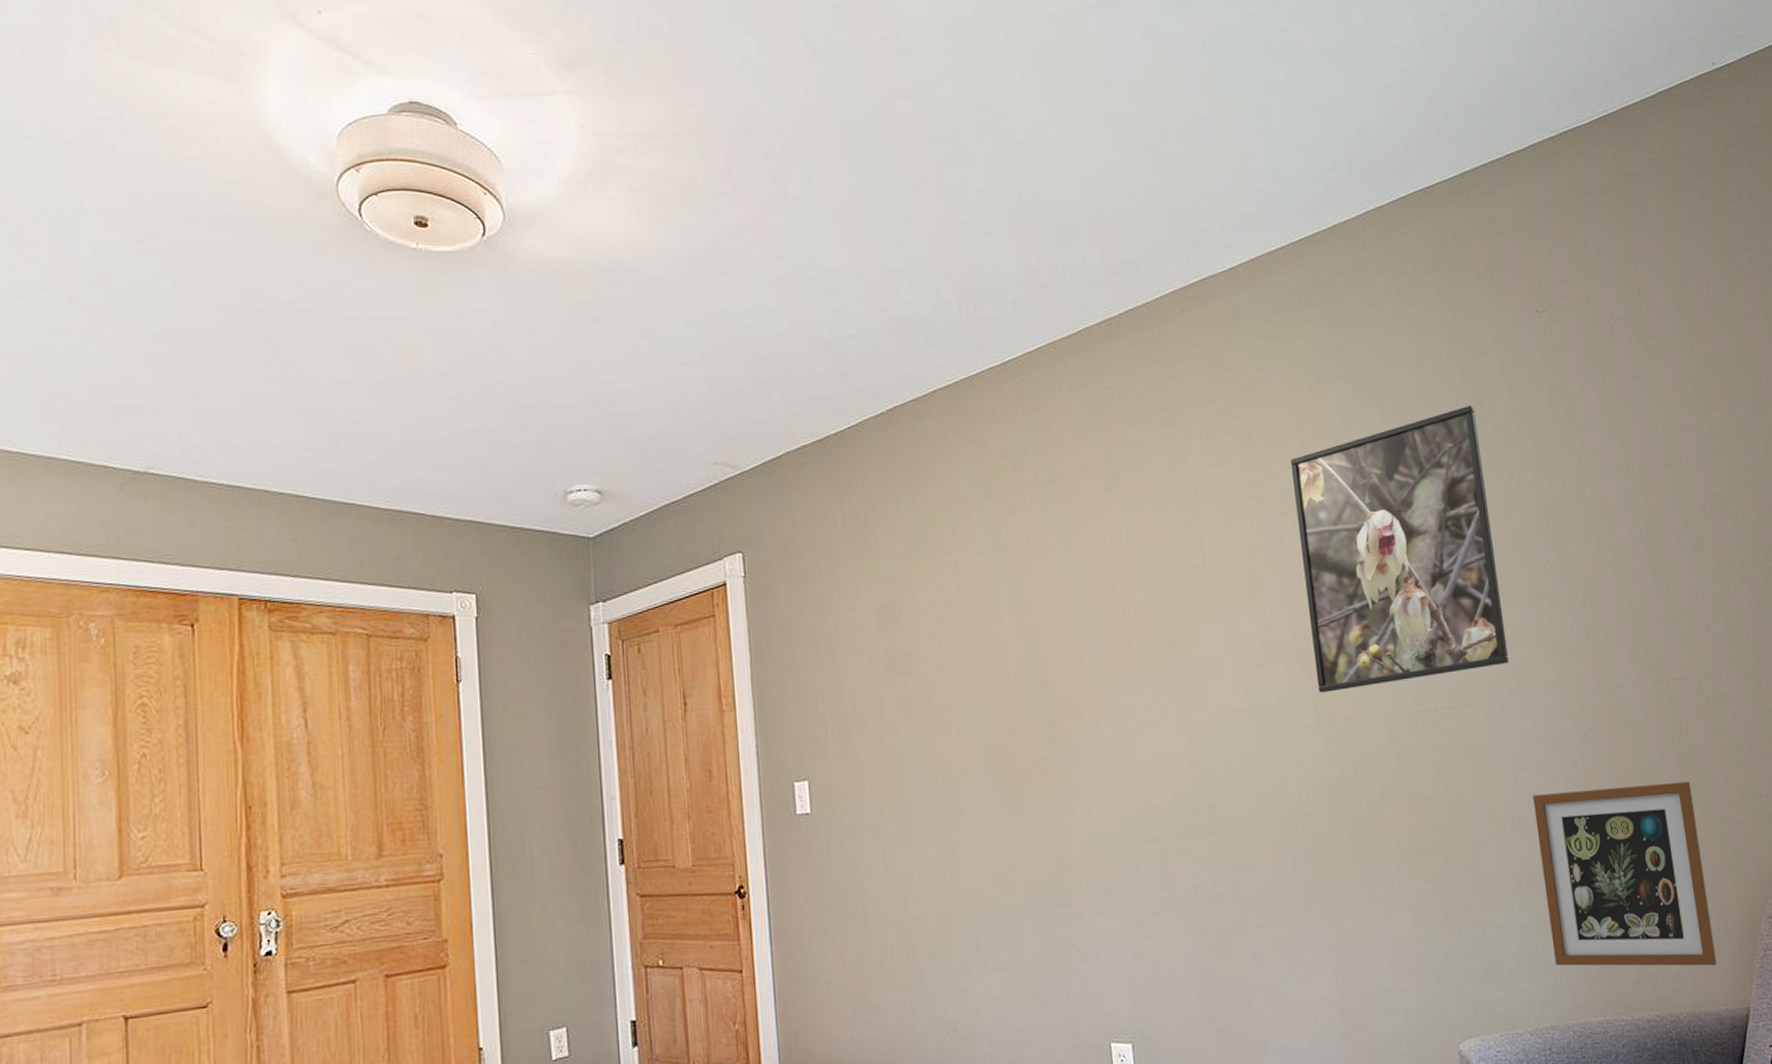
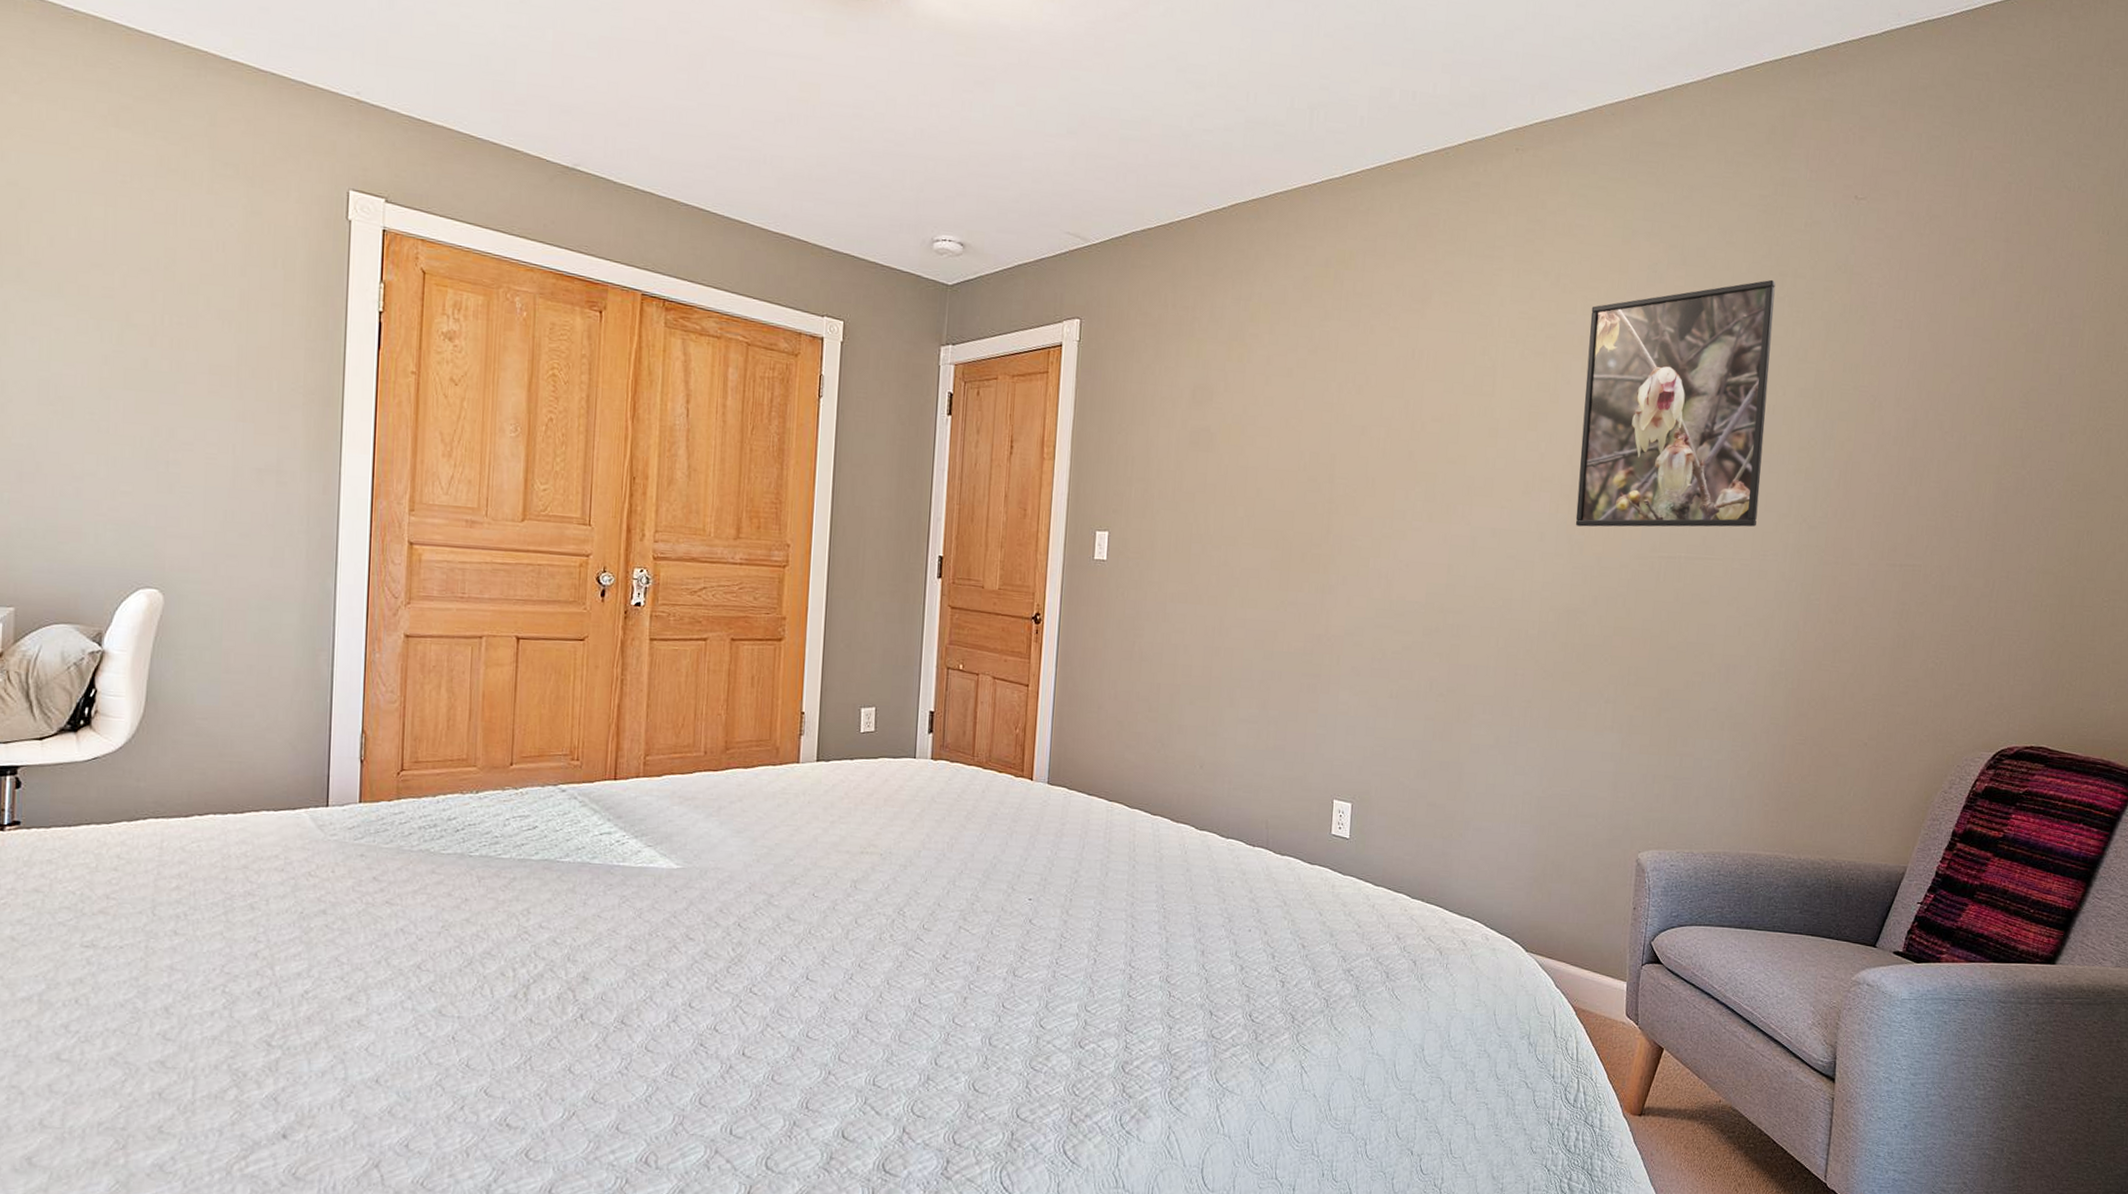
picture frame: present [1533,781,1717,966] -> none [1739,649,1900,826]

